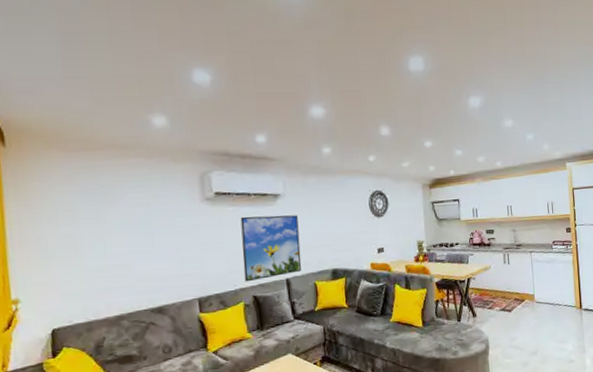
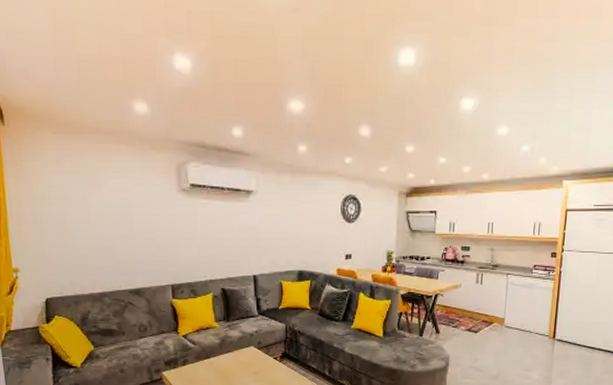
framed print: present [240,215,302,282] -> none [213,210,269,275]

